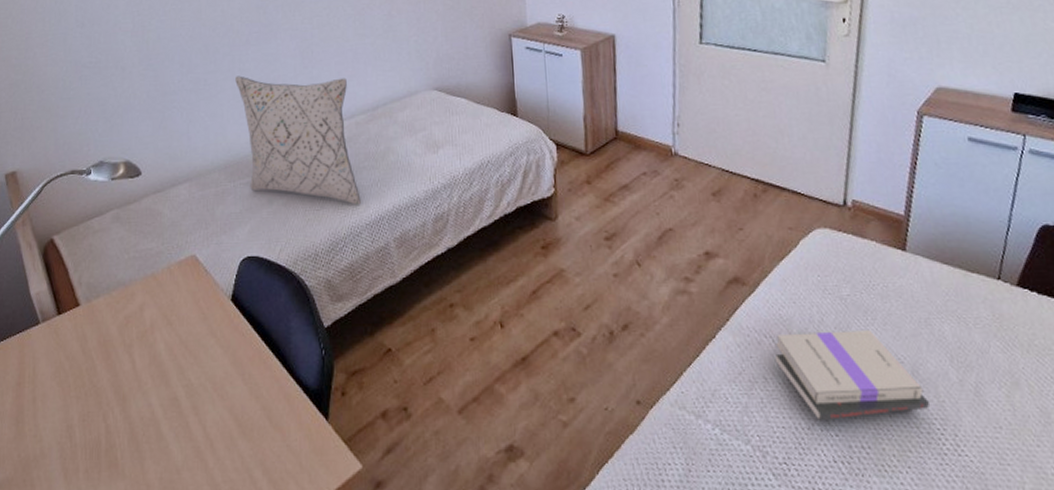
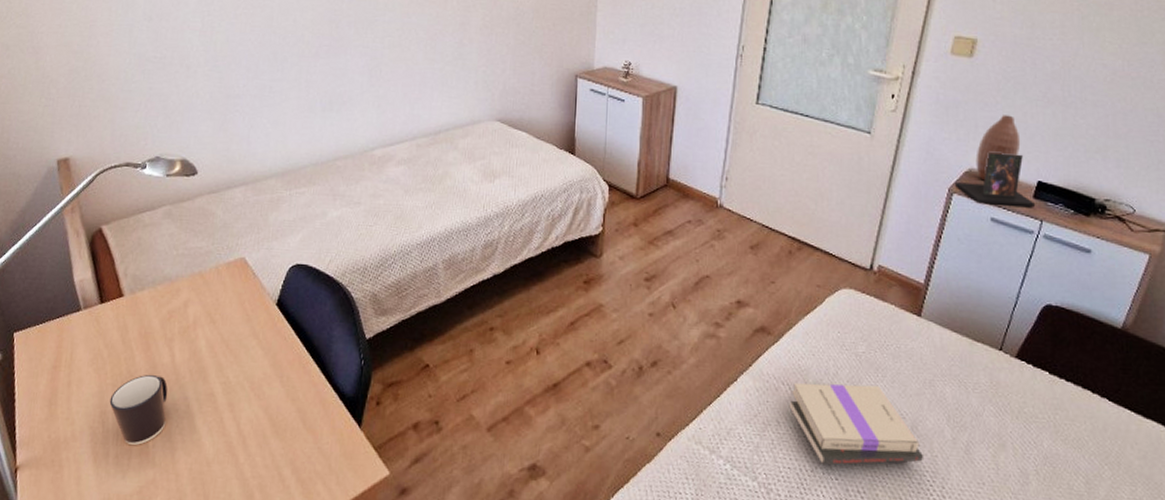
mug: none [75,383,133,459] -> present [109,374,168,446]
pillow: present [235,76,361,205] -> none [301,86,414,225]
photo frame: none [924,66,1016,124] -> present [955,152,1036,208]
vase: none [942,26,990,99] -> present [975,115,1021,181]

